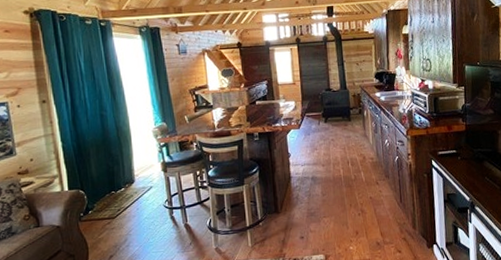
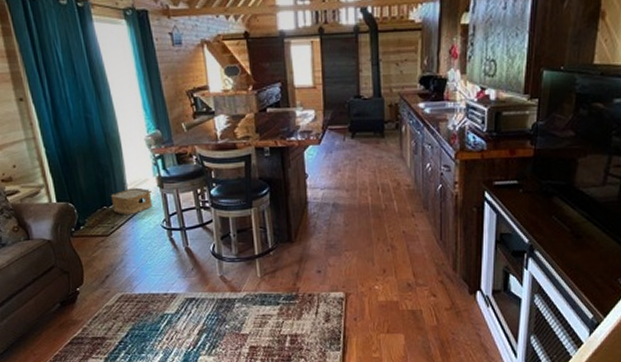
woven basket: none [119,172,157,198] -> present [110,187,153,214]

